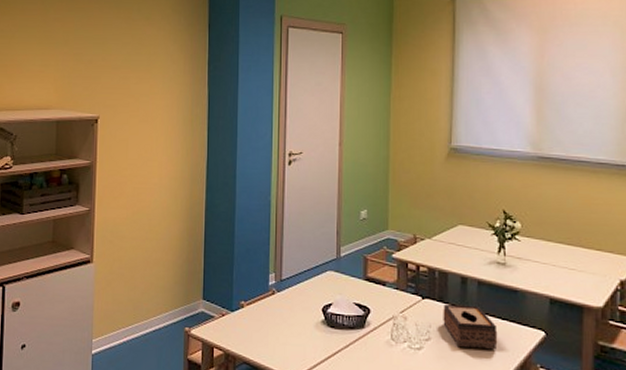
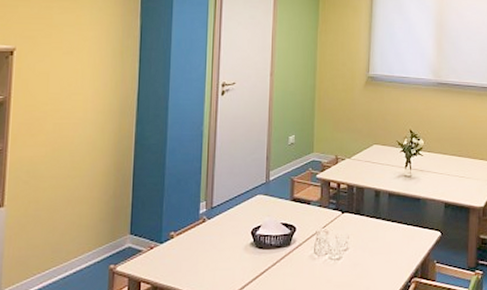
tissue box: present [443,304,498,350] -> none [359,215,404,254]

